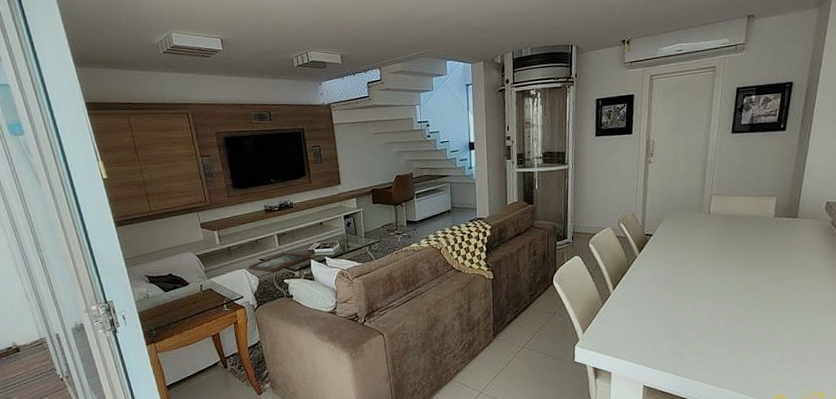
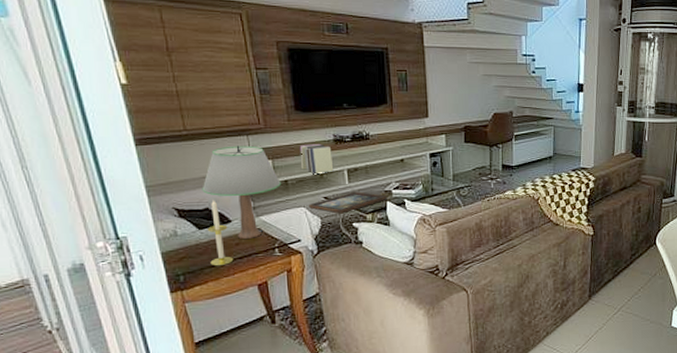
table lamp: none [165,220,225,299] -> present [202,145,281,240]
candle: none [171,267,193,322] -> present [207,200,234,266]
books: none [238,214,266,240] -> present [299,143,334,174]

